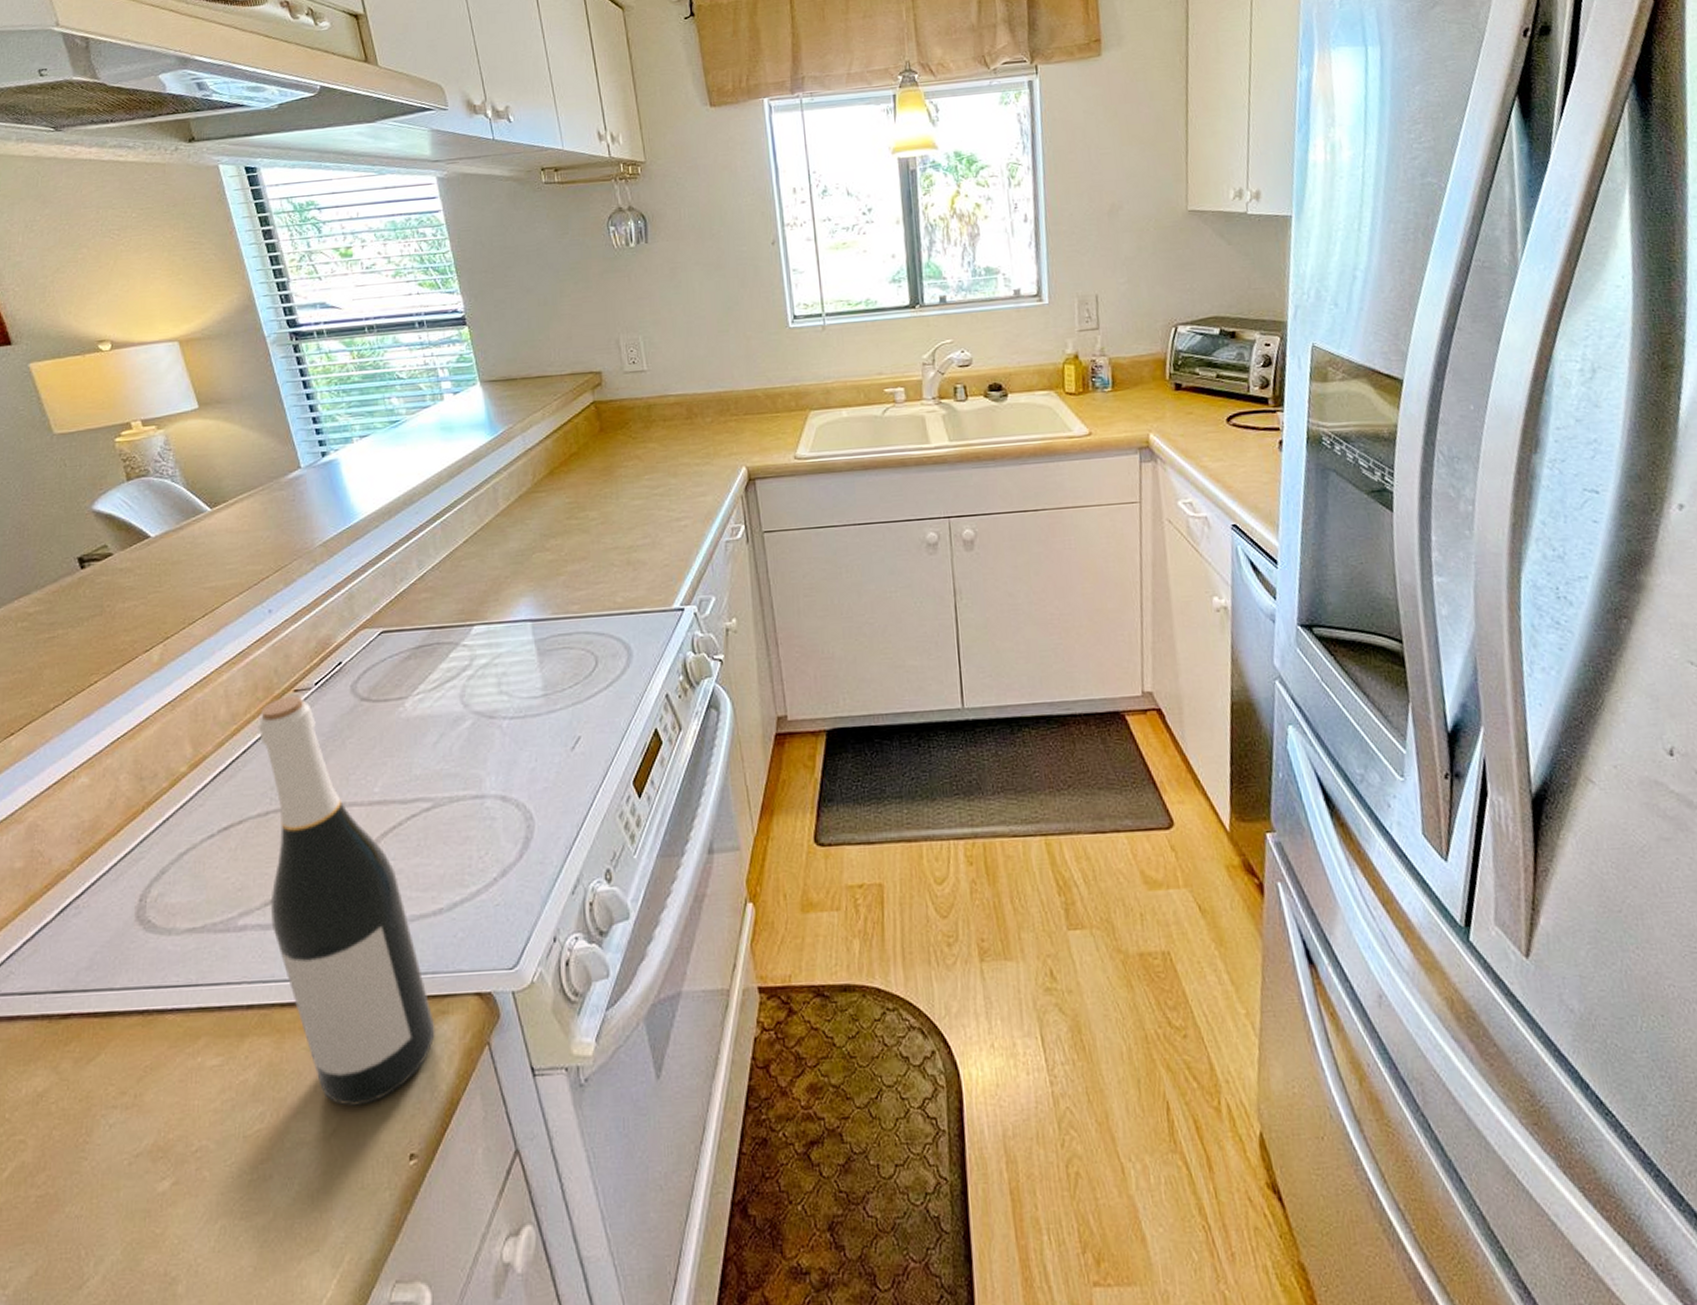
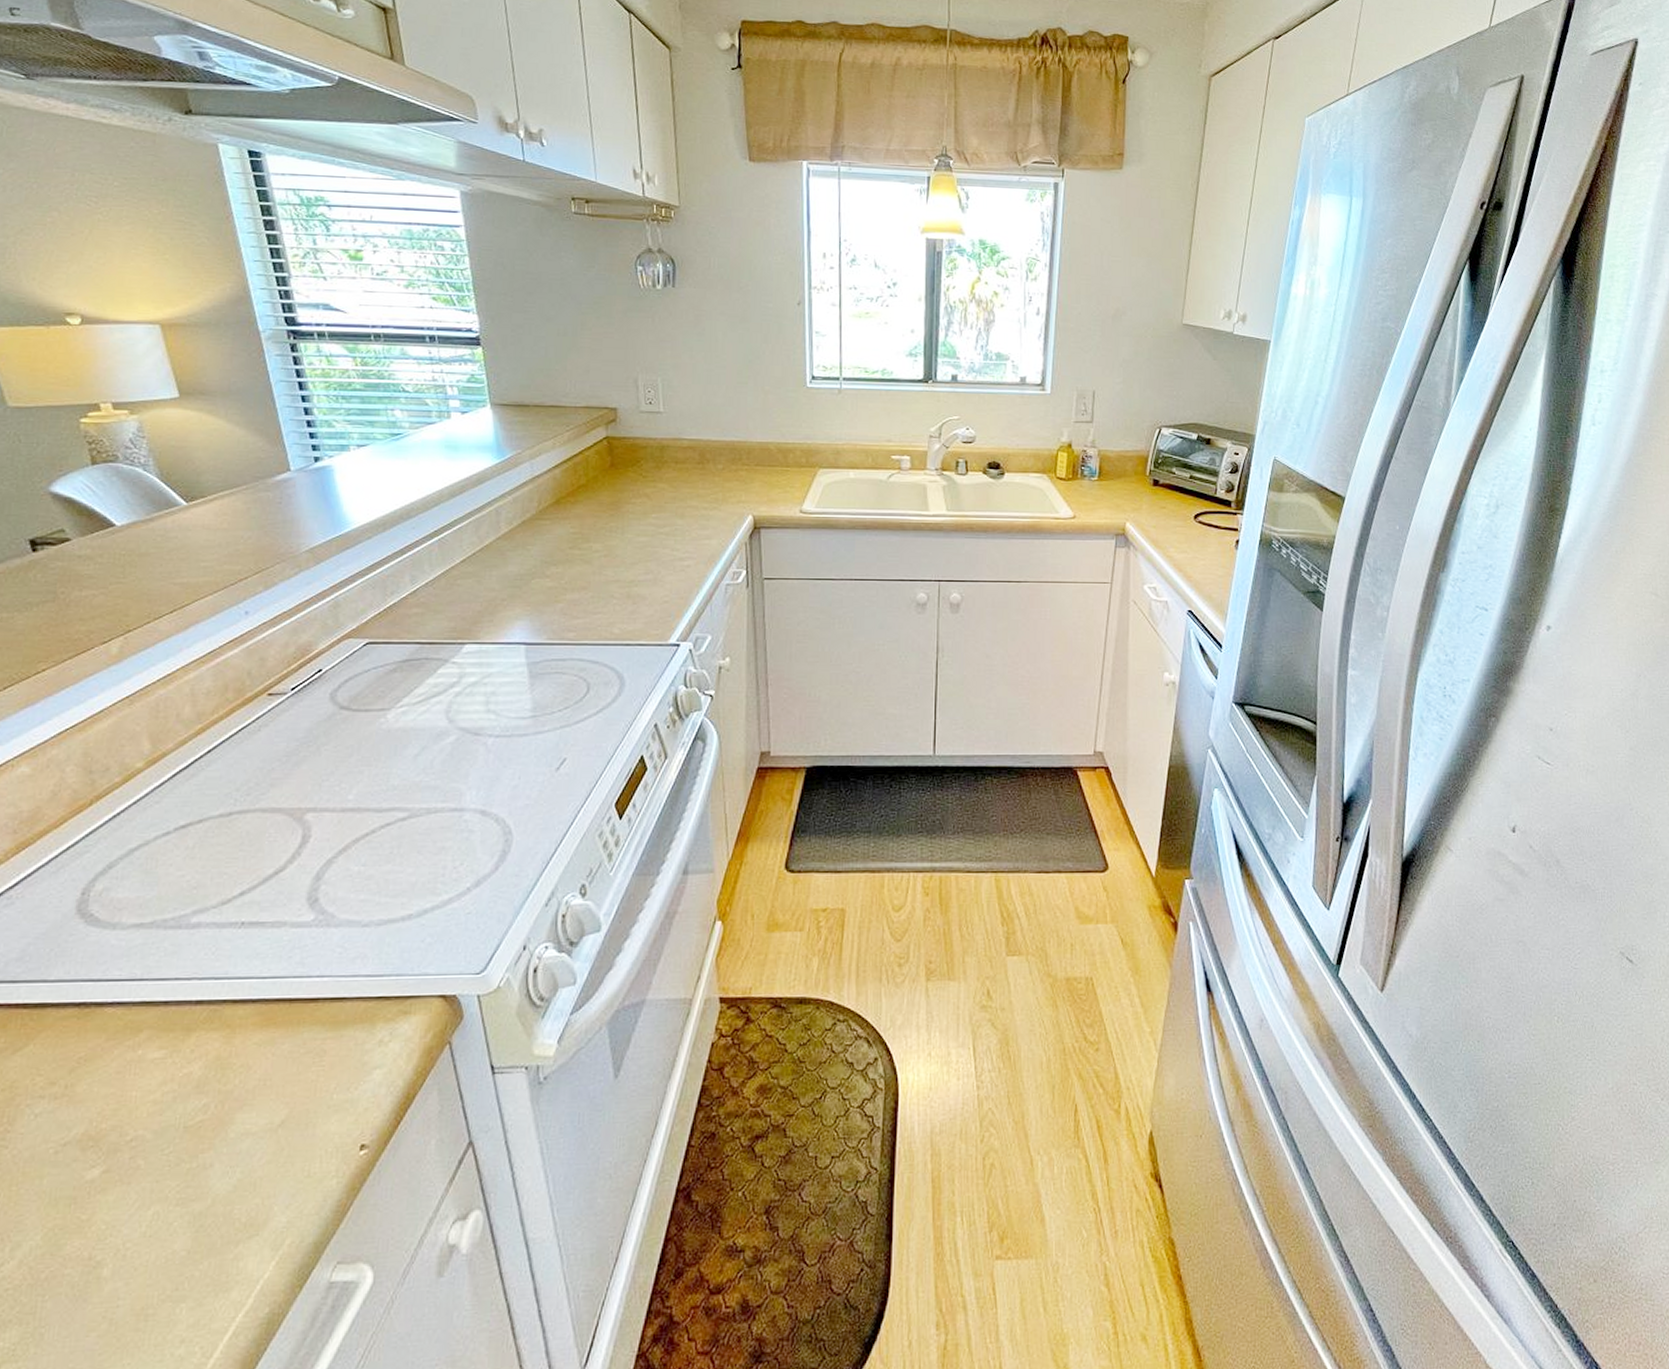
wine bottle: present [258,694,435,1106] -> none [225,698,396,1099]

